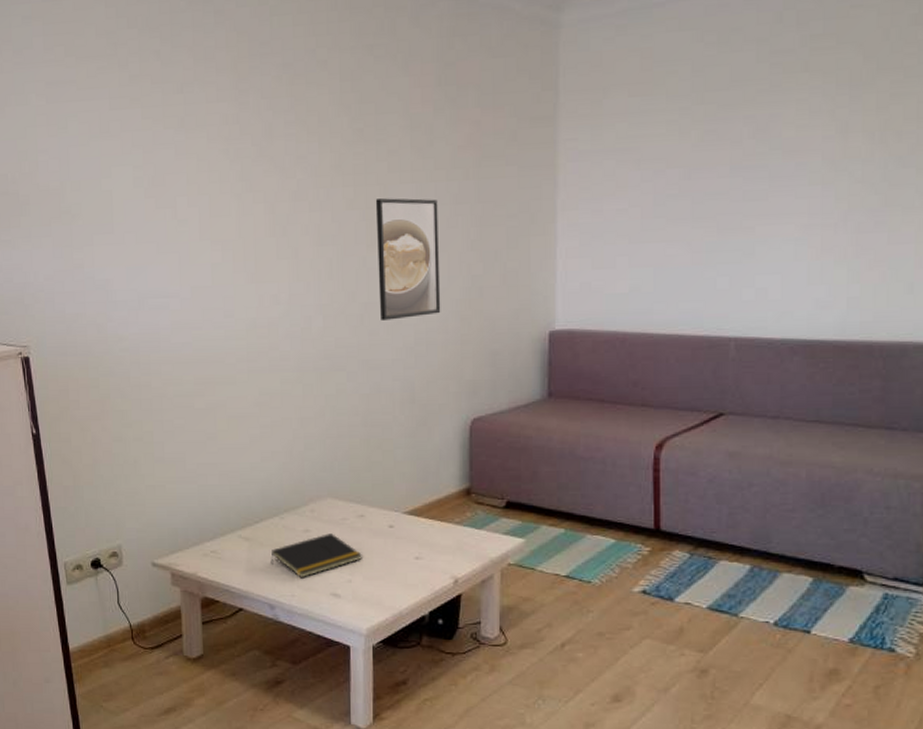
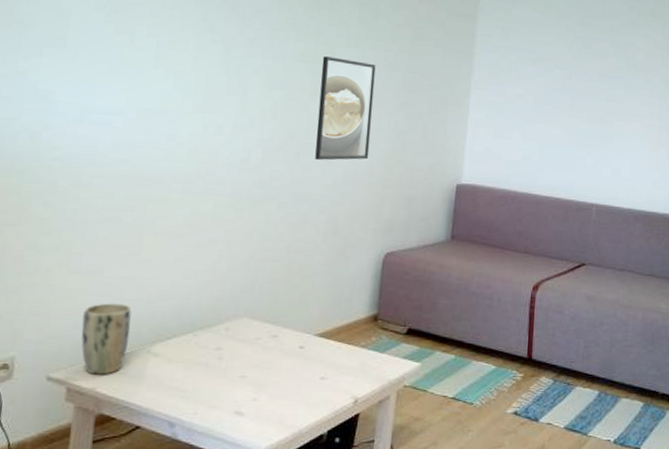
plant pot: none [173,490,220,560] -> present [81,303,132,375]
notepad: present [270,533,362,579] -> none [177,352,271,396]

